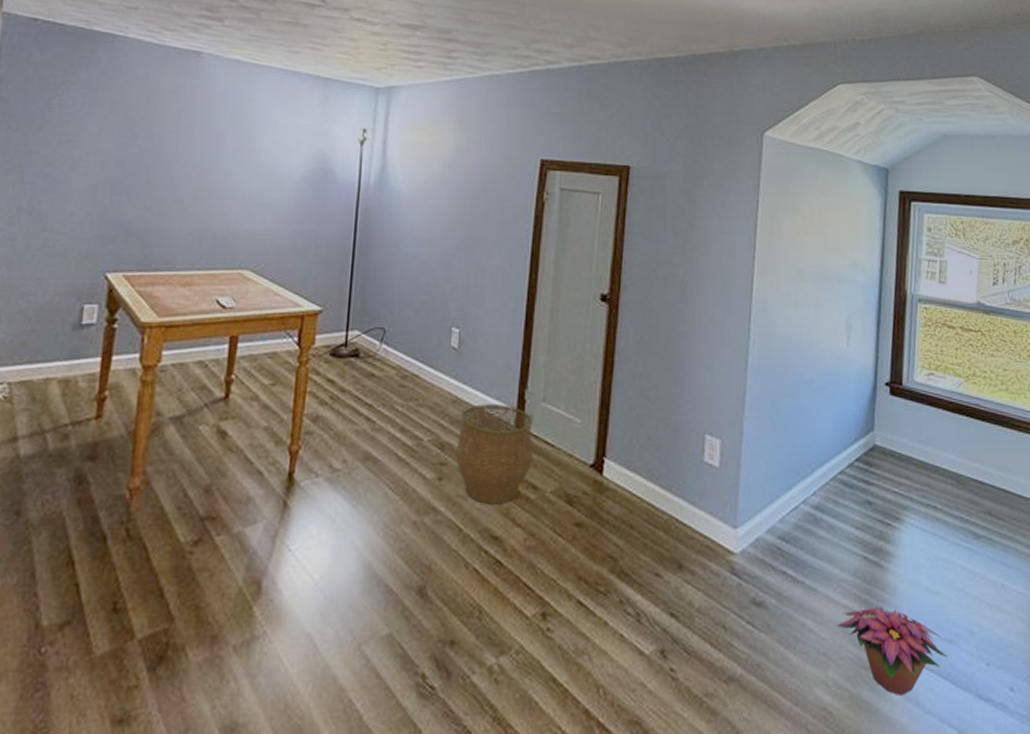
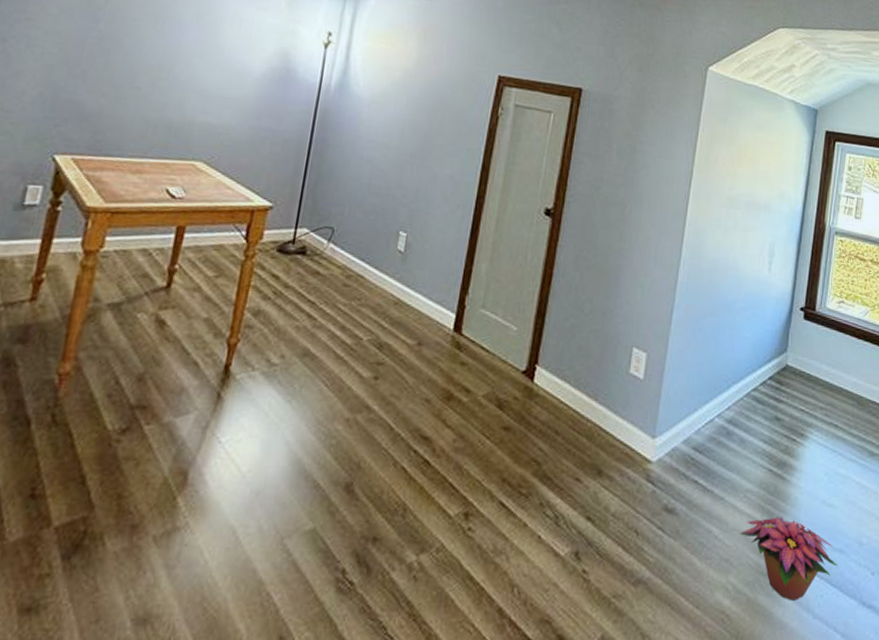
basket: present [454,404,534,504] -> none [392,307,472,406]

